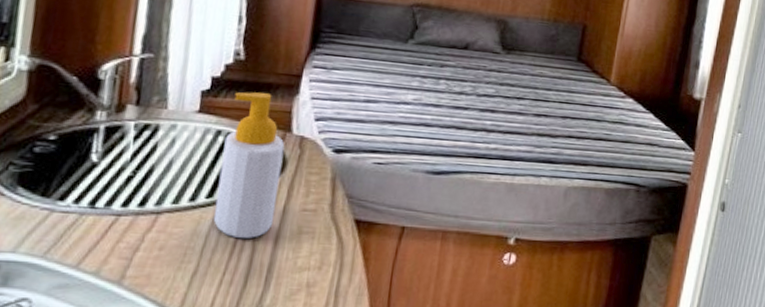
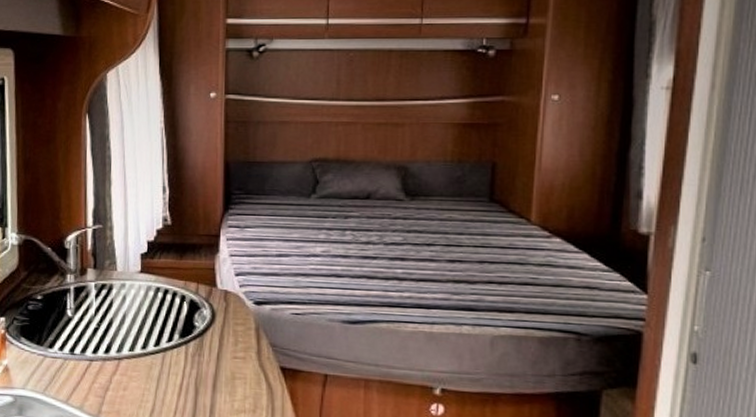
soap bottle: present [213,92,285,238] -> none [161,252,212,382]

